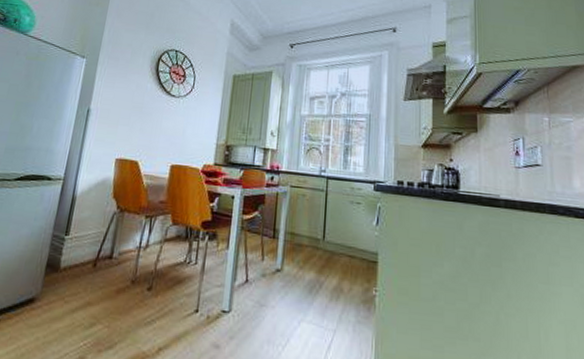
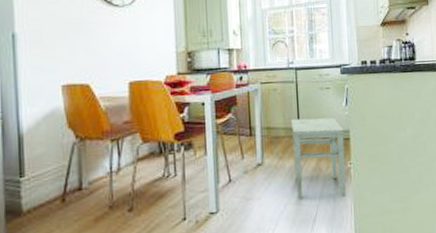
stool: none [313,229,373,329] -> present [291,117,346,199]

